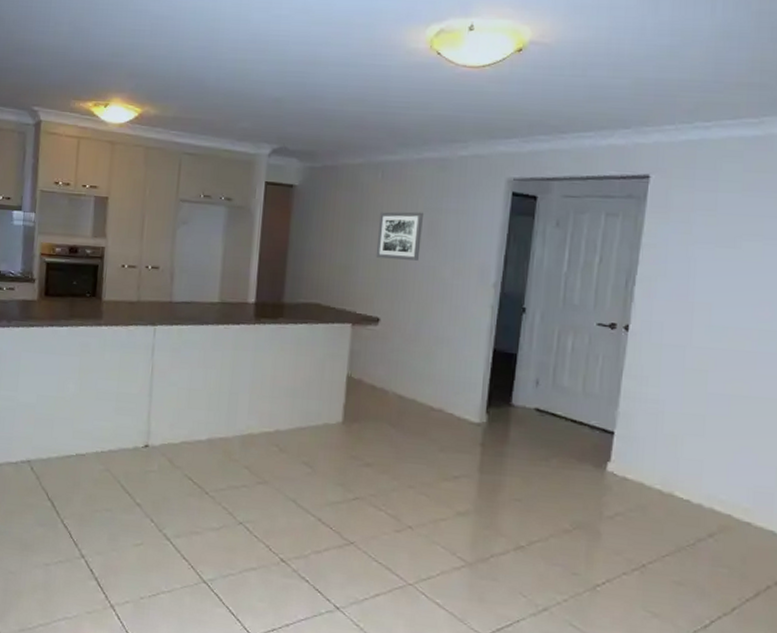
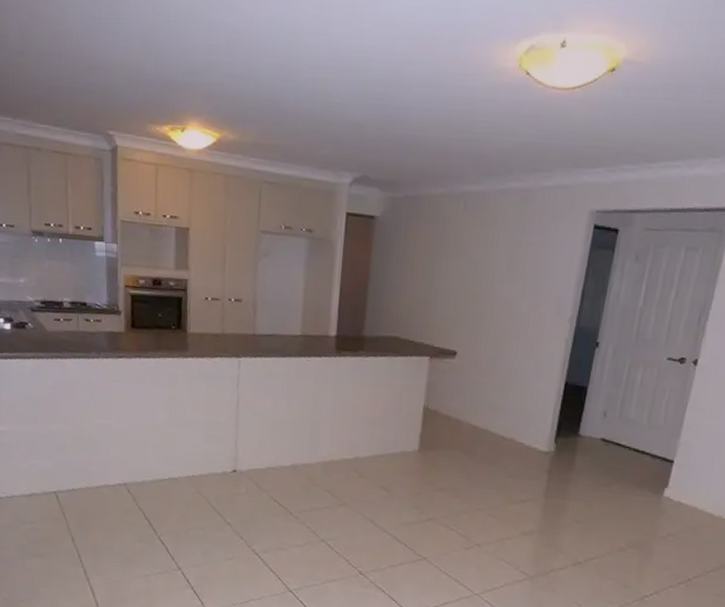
wall art: present [376,211,423,261] -> none [455,244,504,295]

